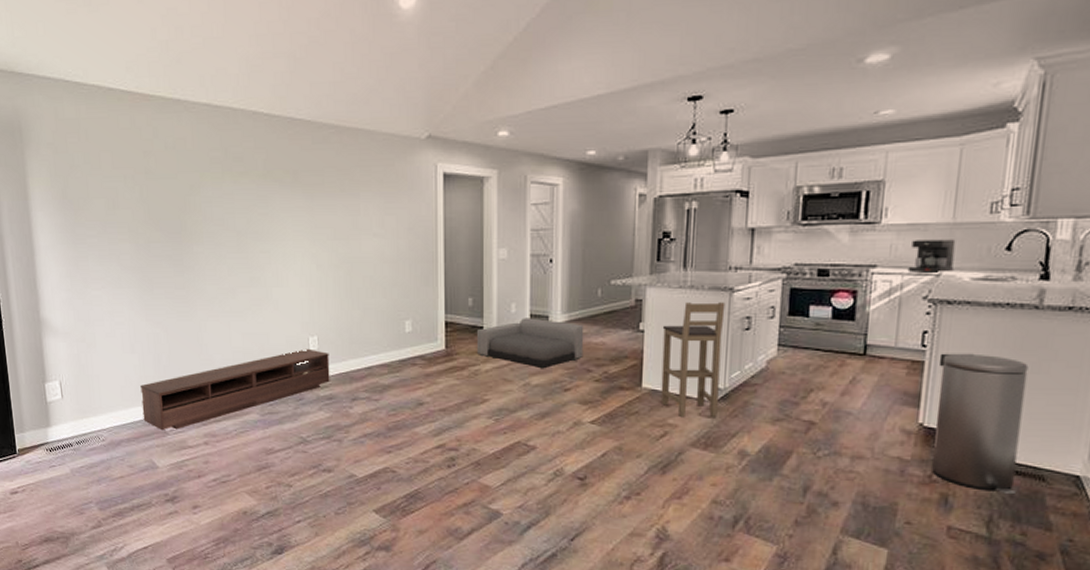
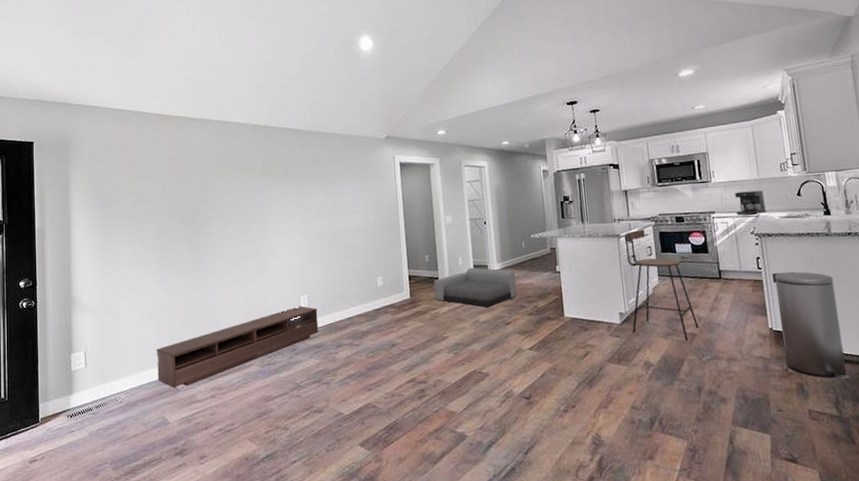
bar stool: present [660,302,725,418] -> none [573,246,624,339]
bar stool: none [730,283,821,429] -> present [624,229,699,341]

